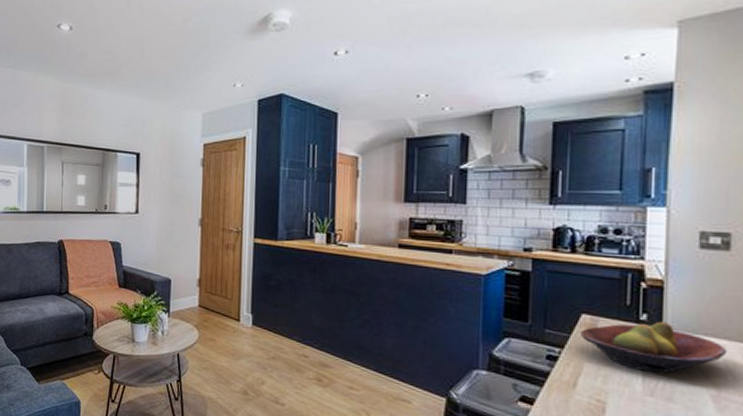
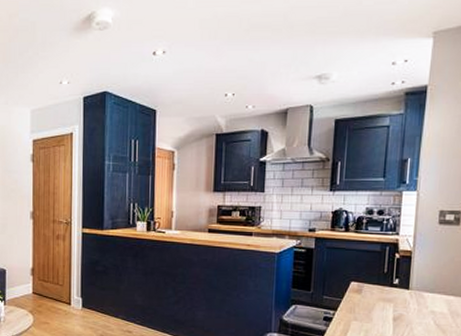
fruit bowl: present [579,321,728,373] -> none [349,284,453,326]

